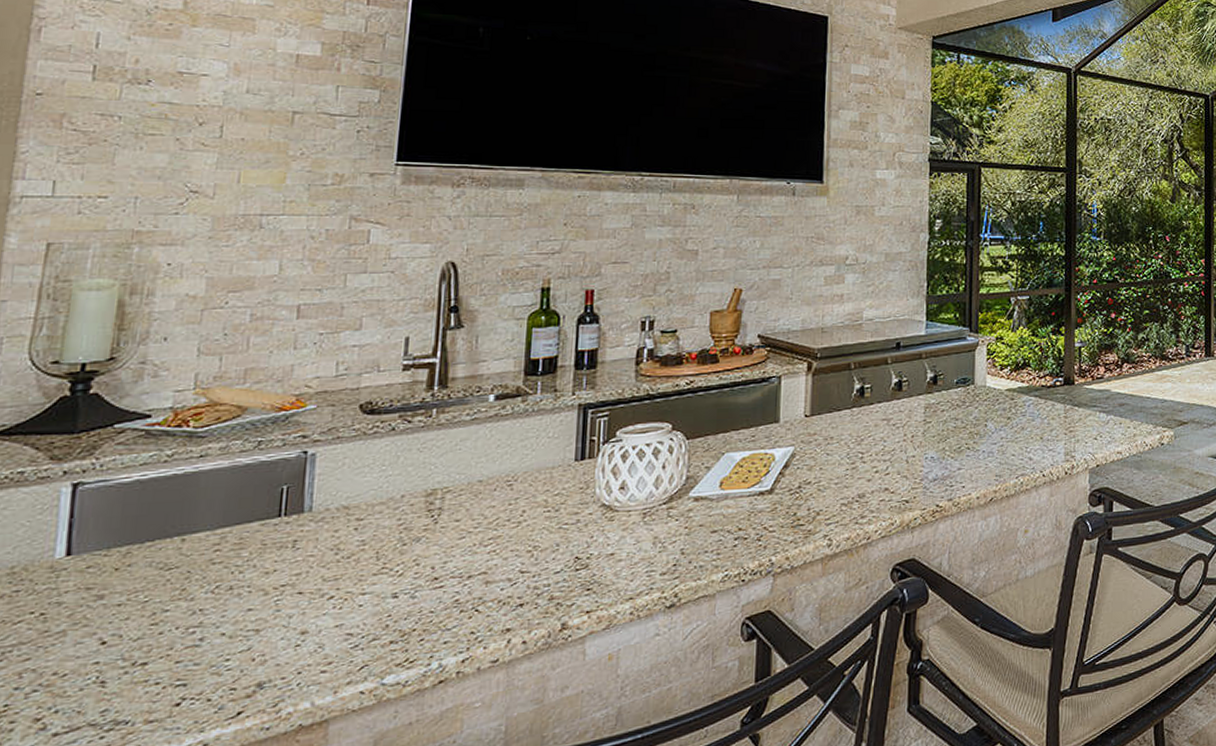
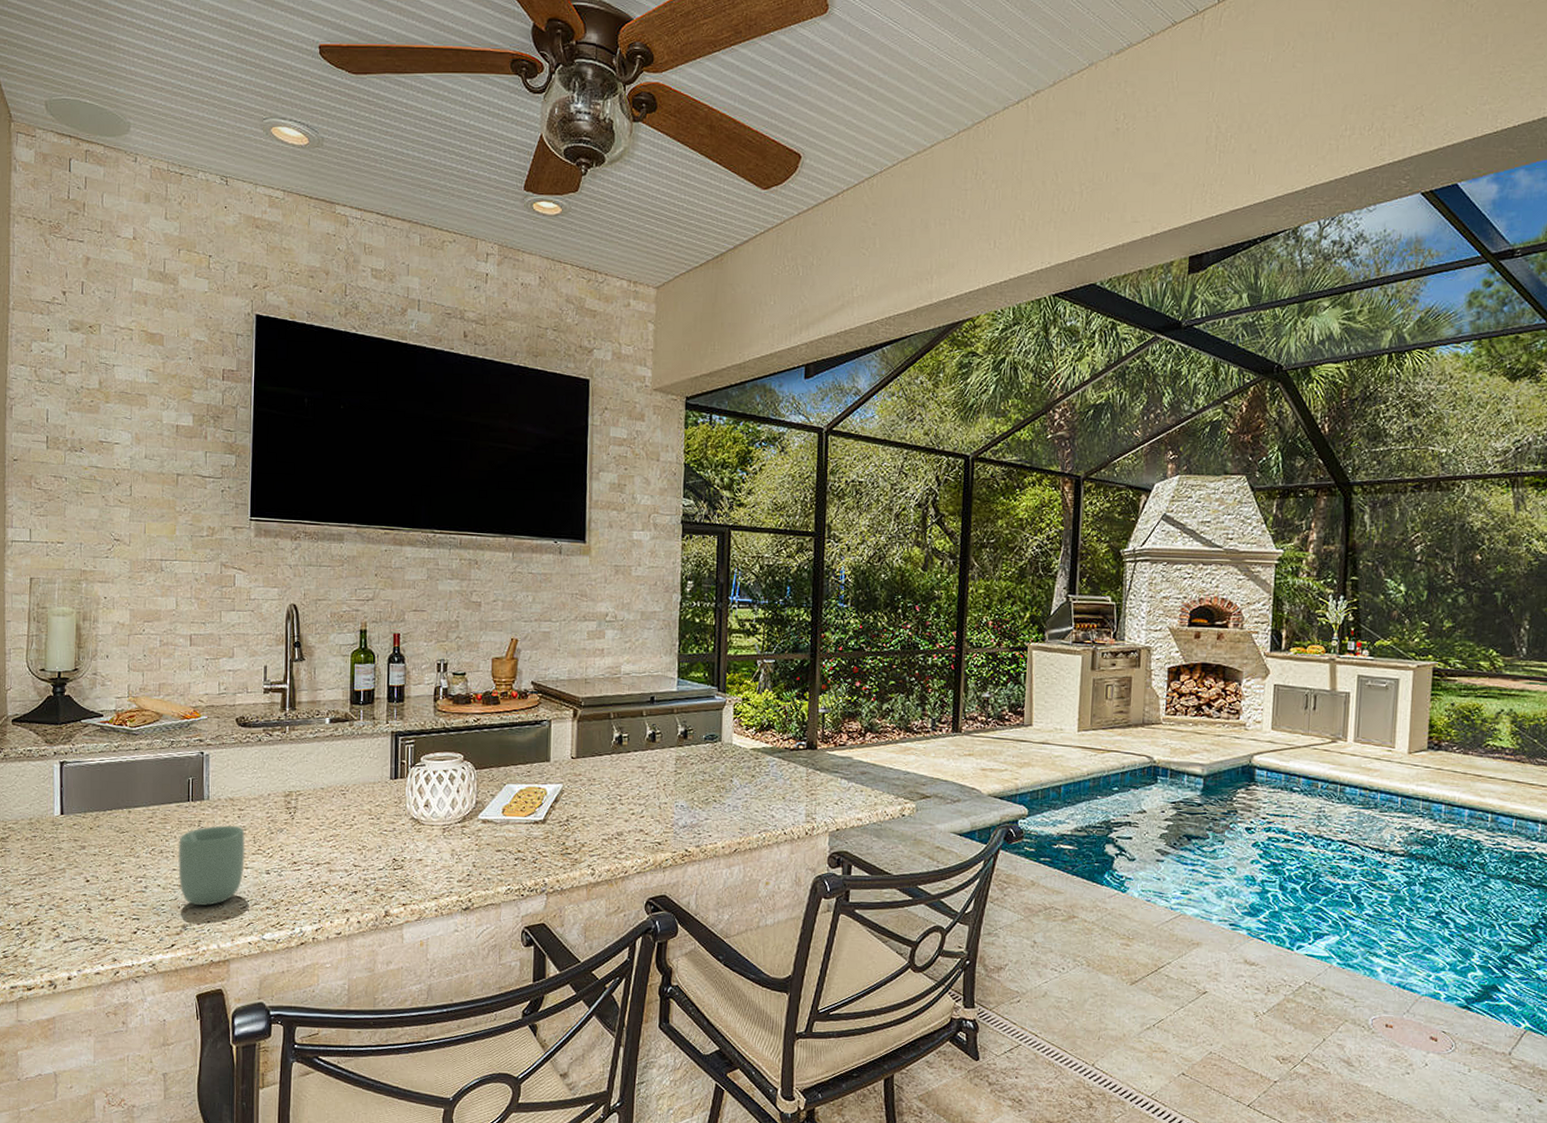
cup: none [256,540,364,653] -> present [177,825,246,906]

